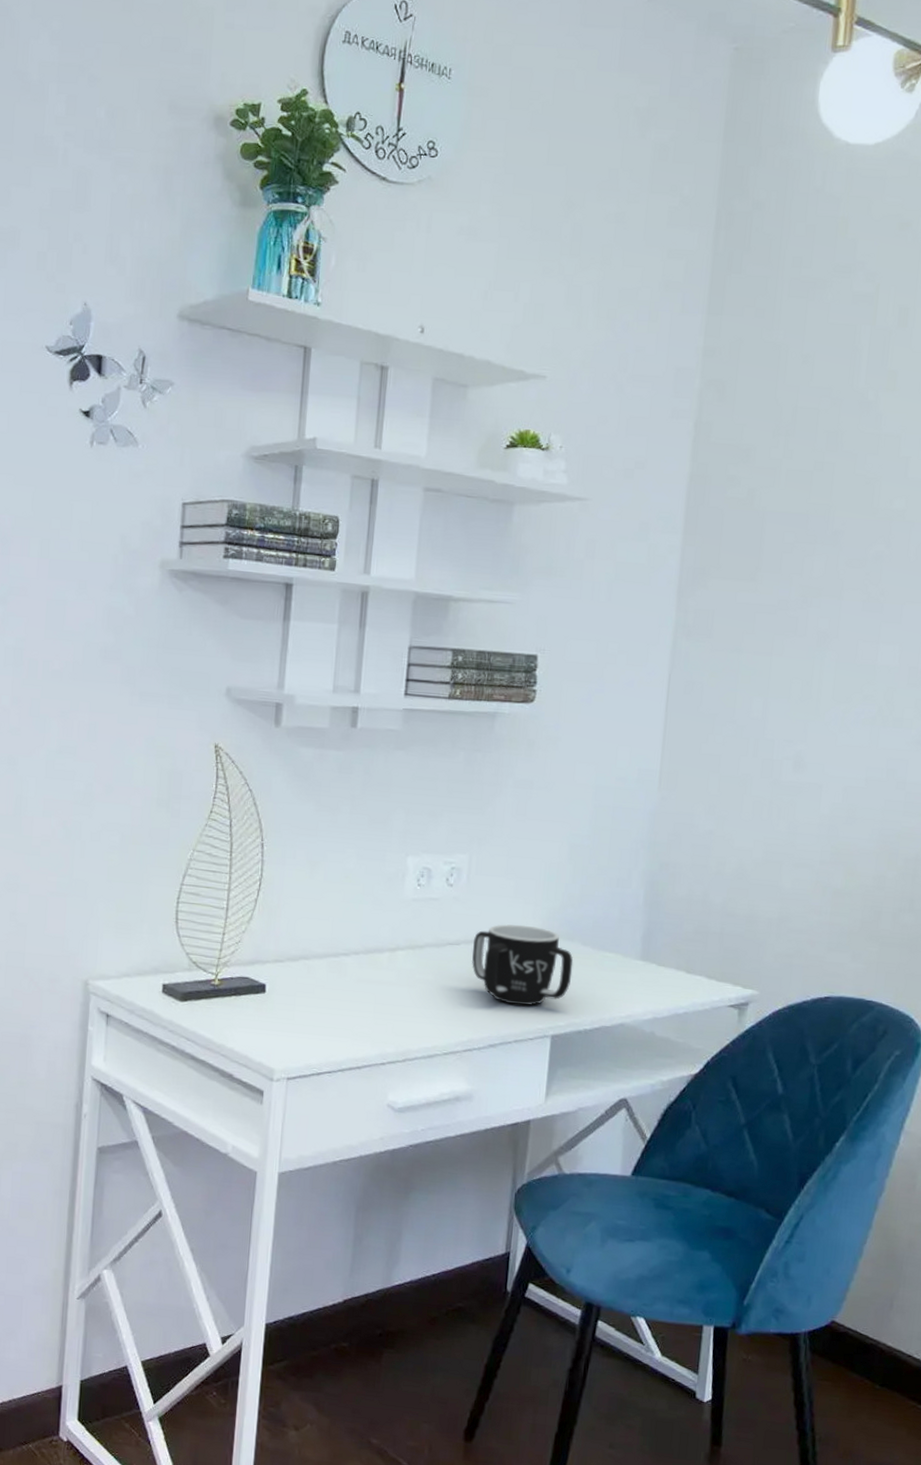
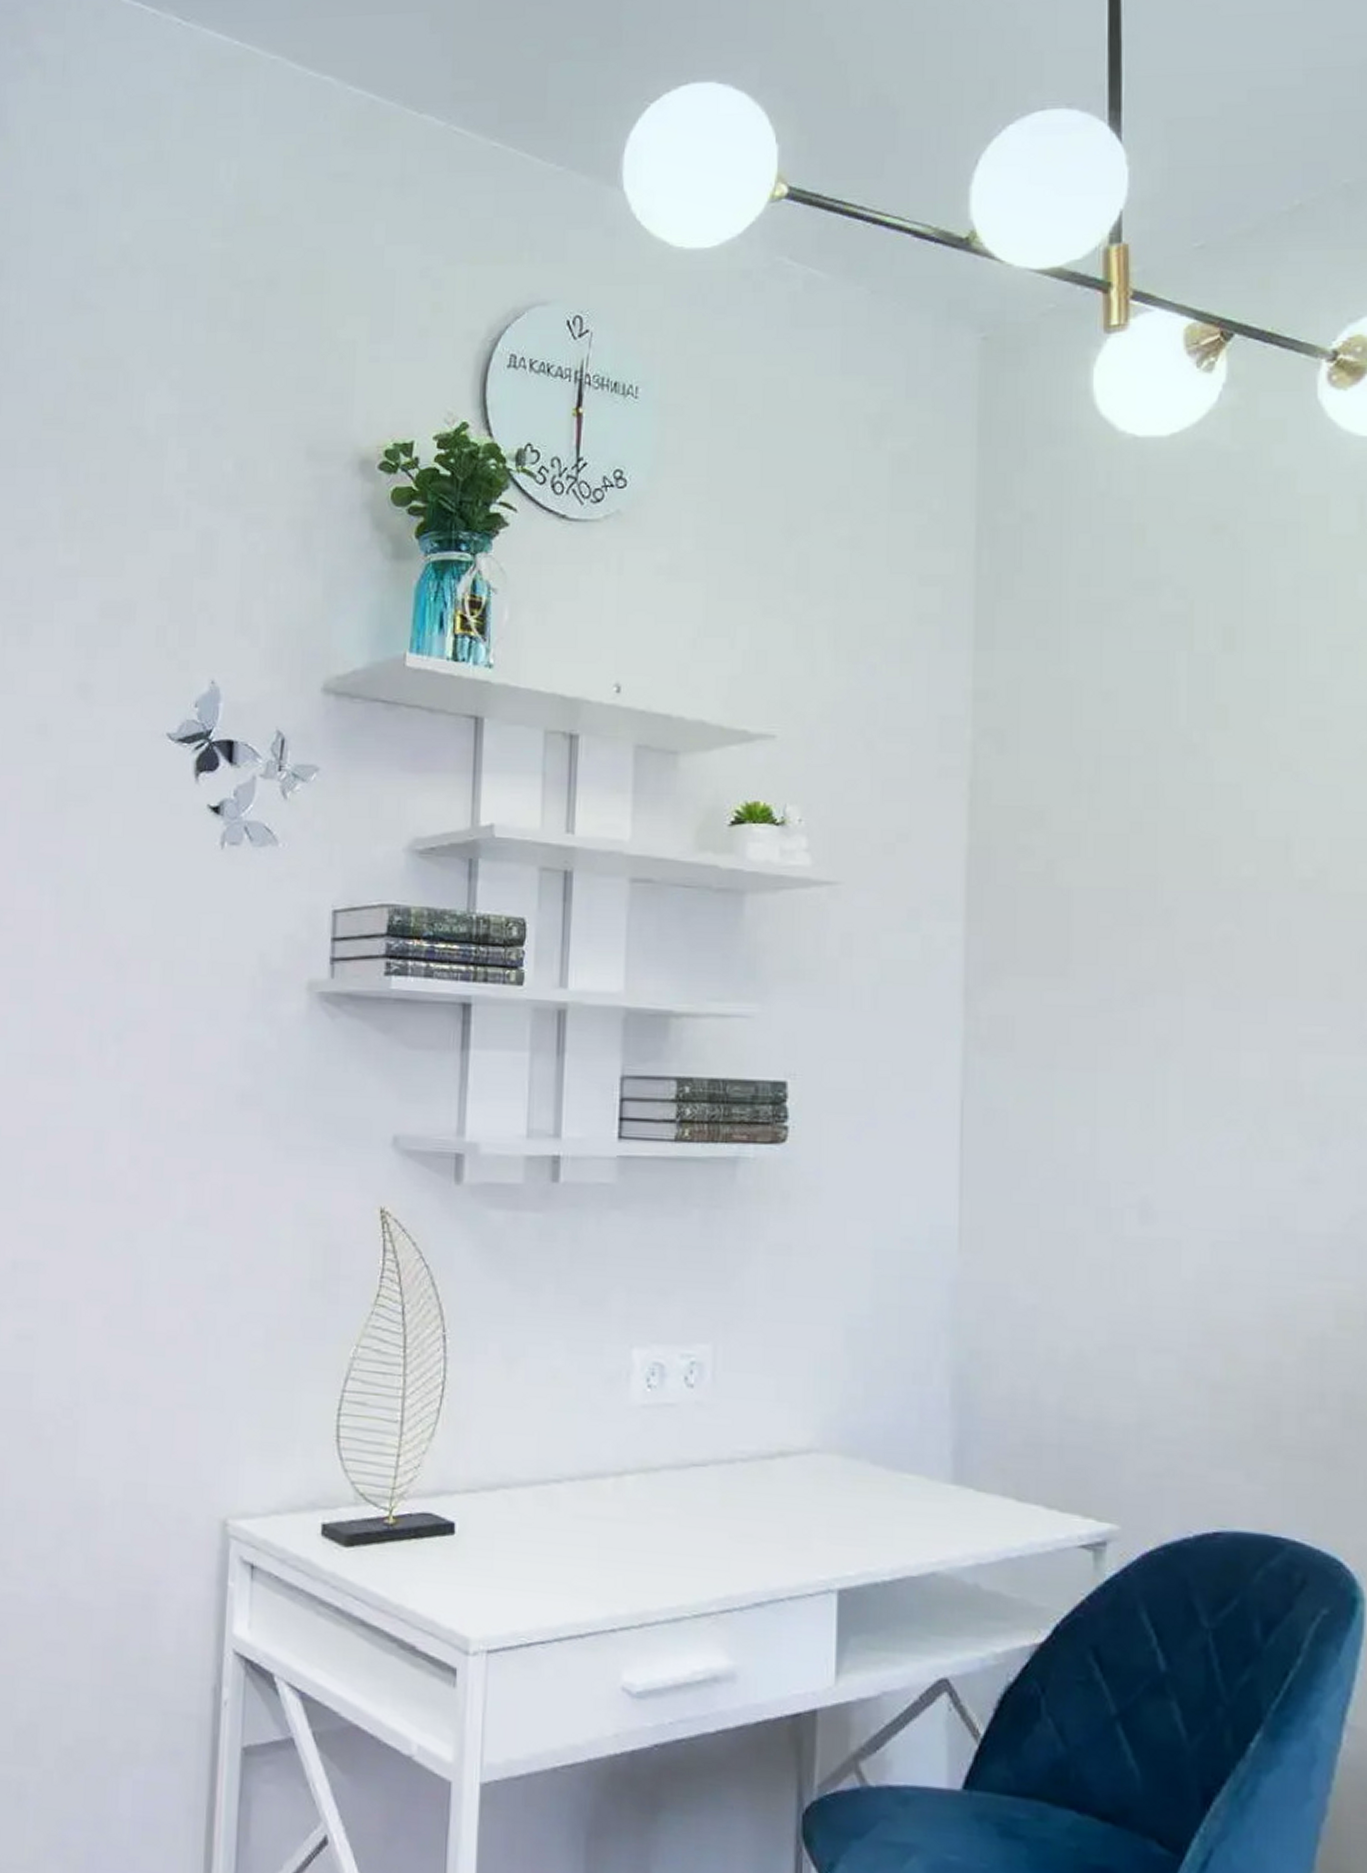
mug: present [471,924,574,1006] -> none [723,1437,861,1549]

